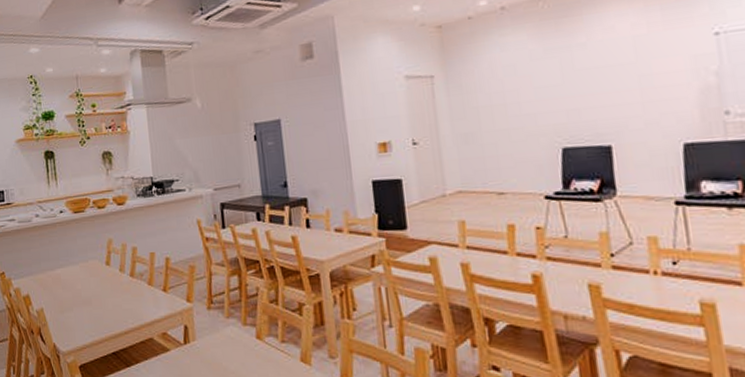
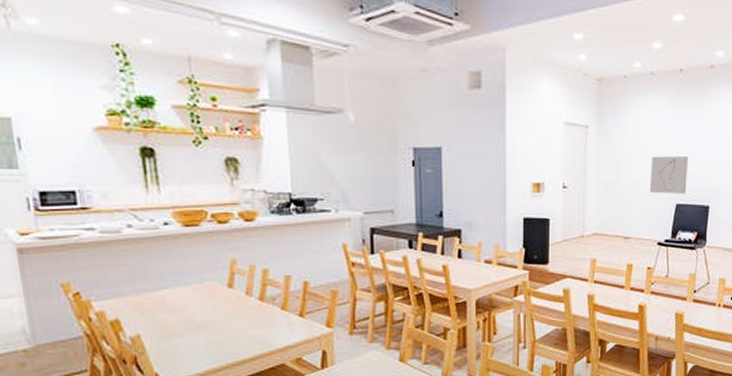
wall art: none [518,90,574,139] -> present [650,155,688,194]

